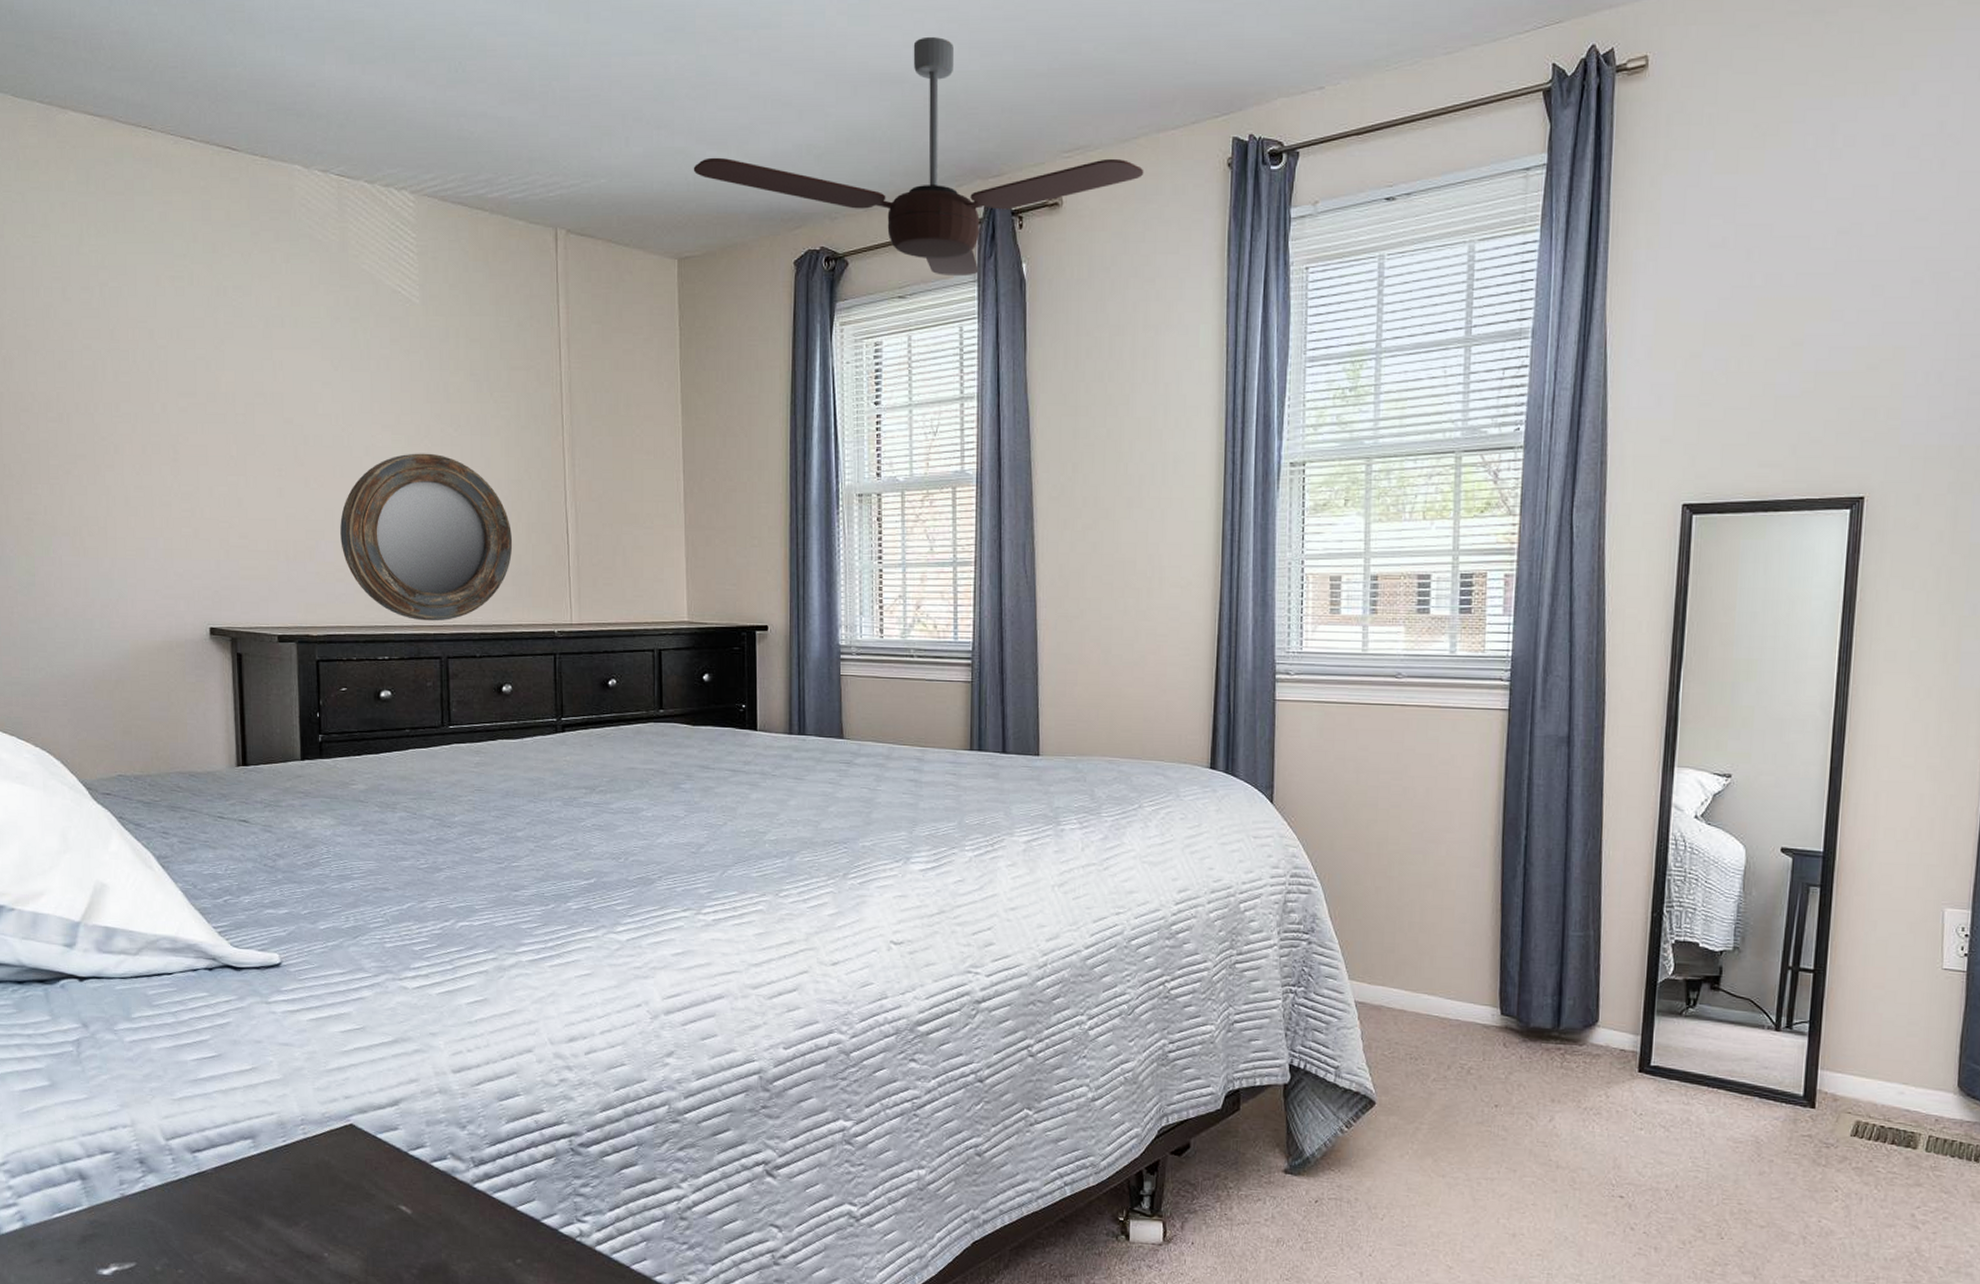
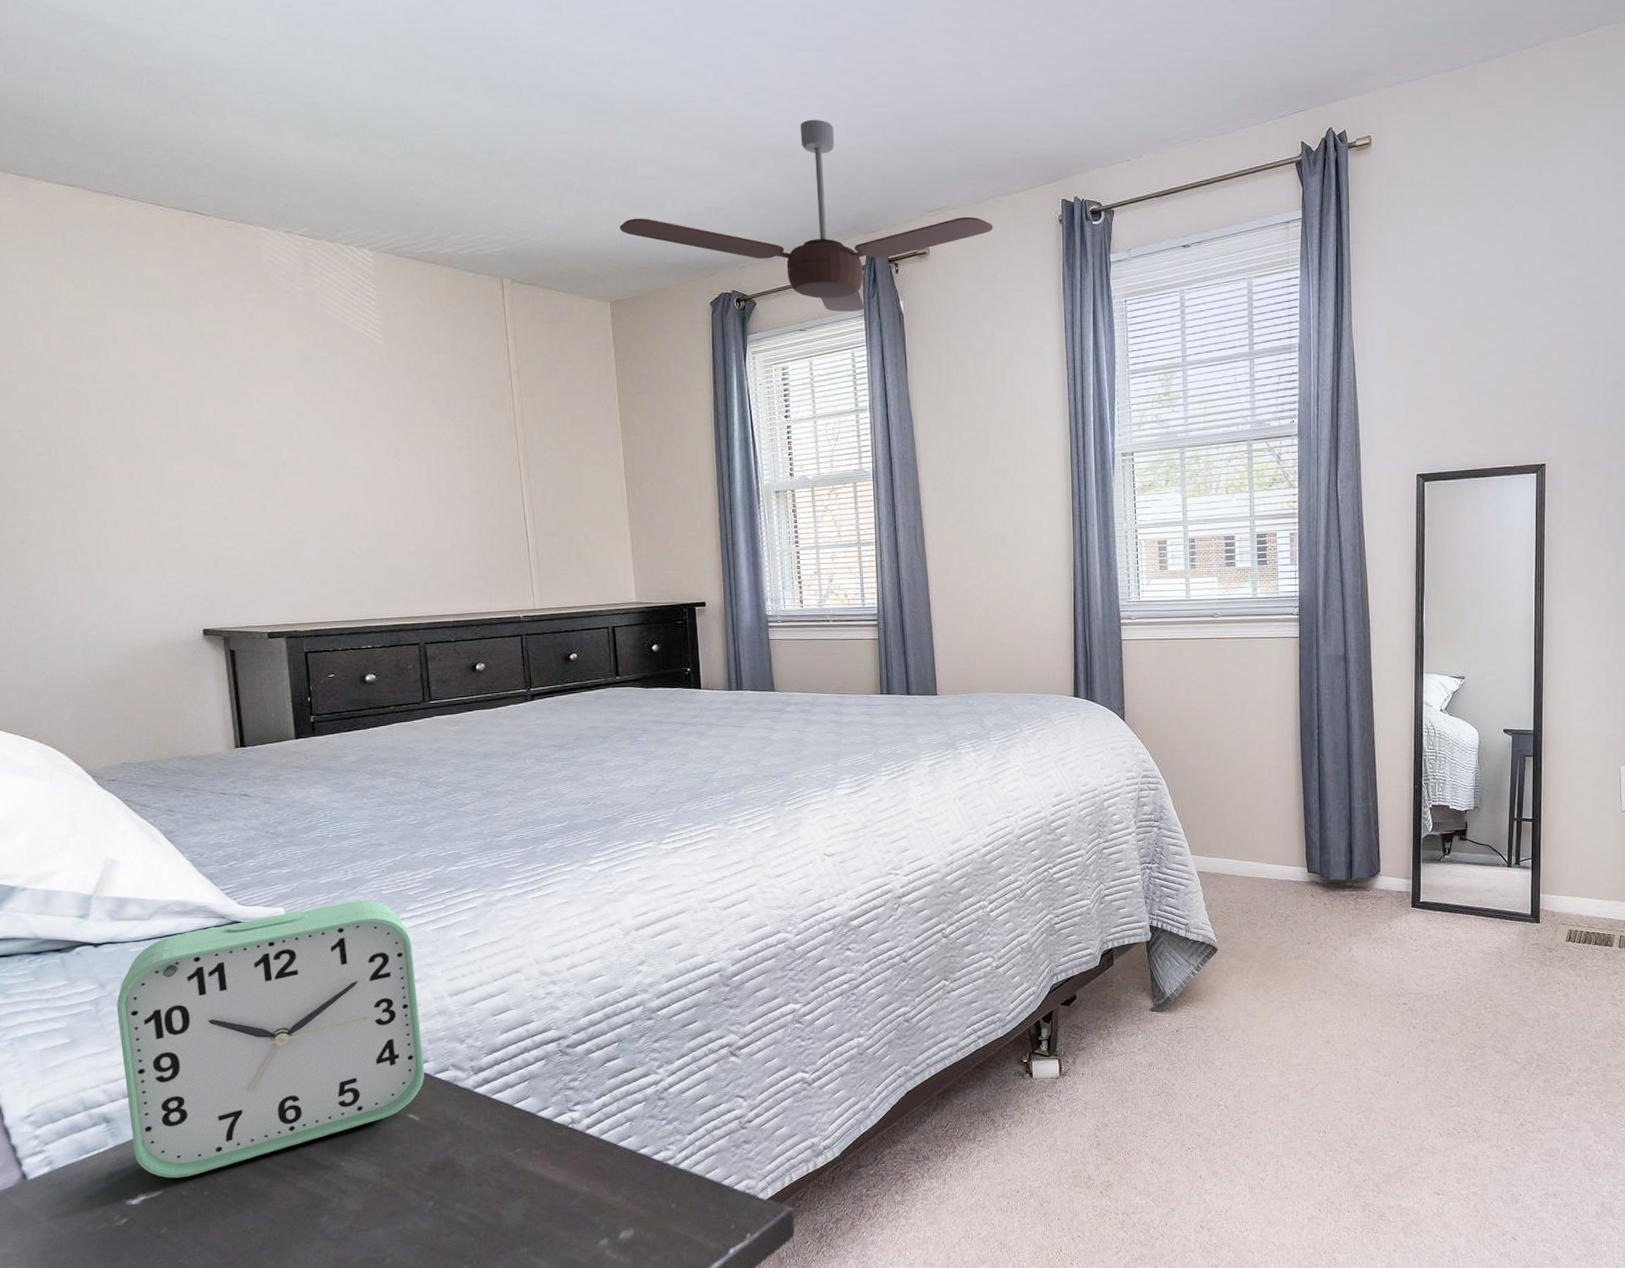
alarm clock: none [98,952,420,1251] -> present [116,901,425,1178]
home mirror: present [340,453,513,621] -> none [320,470,479,614]

